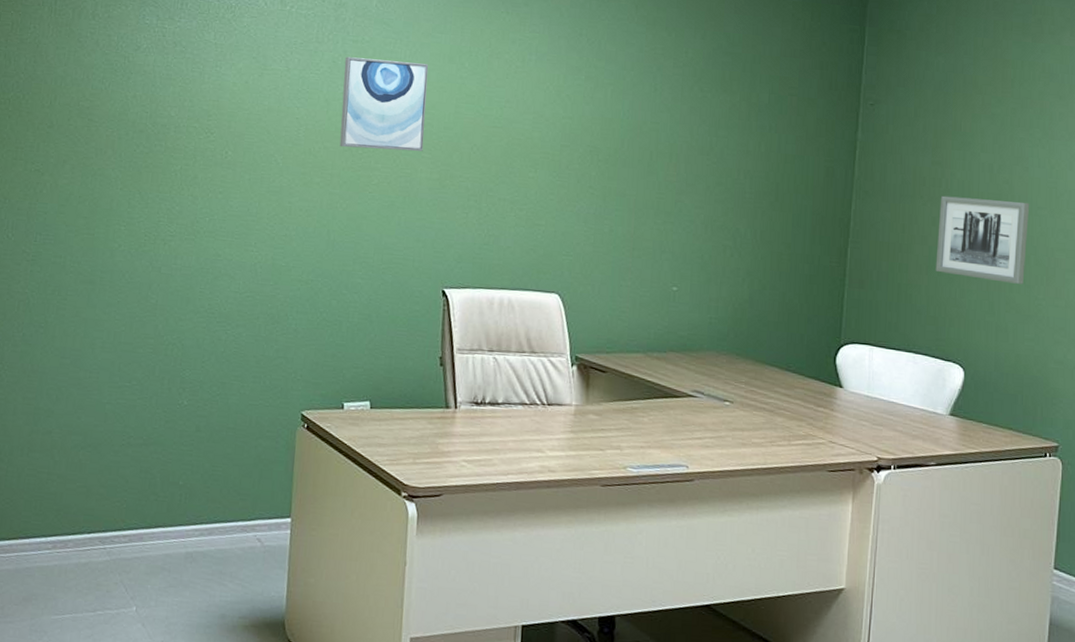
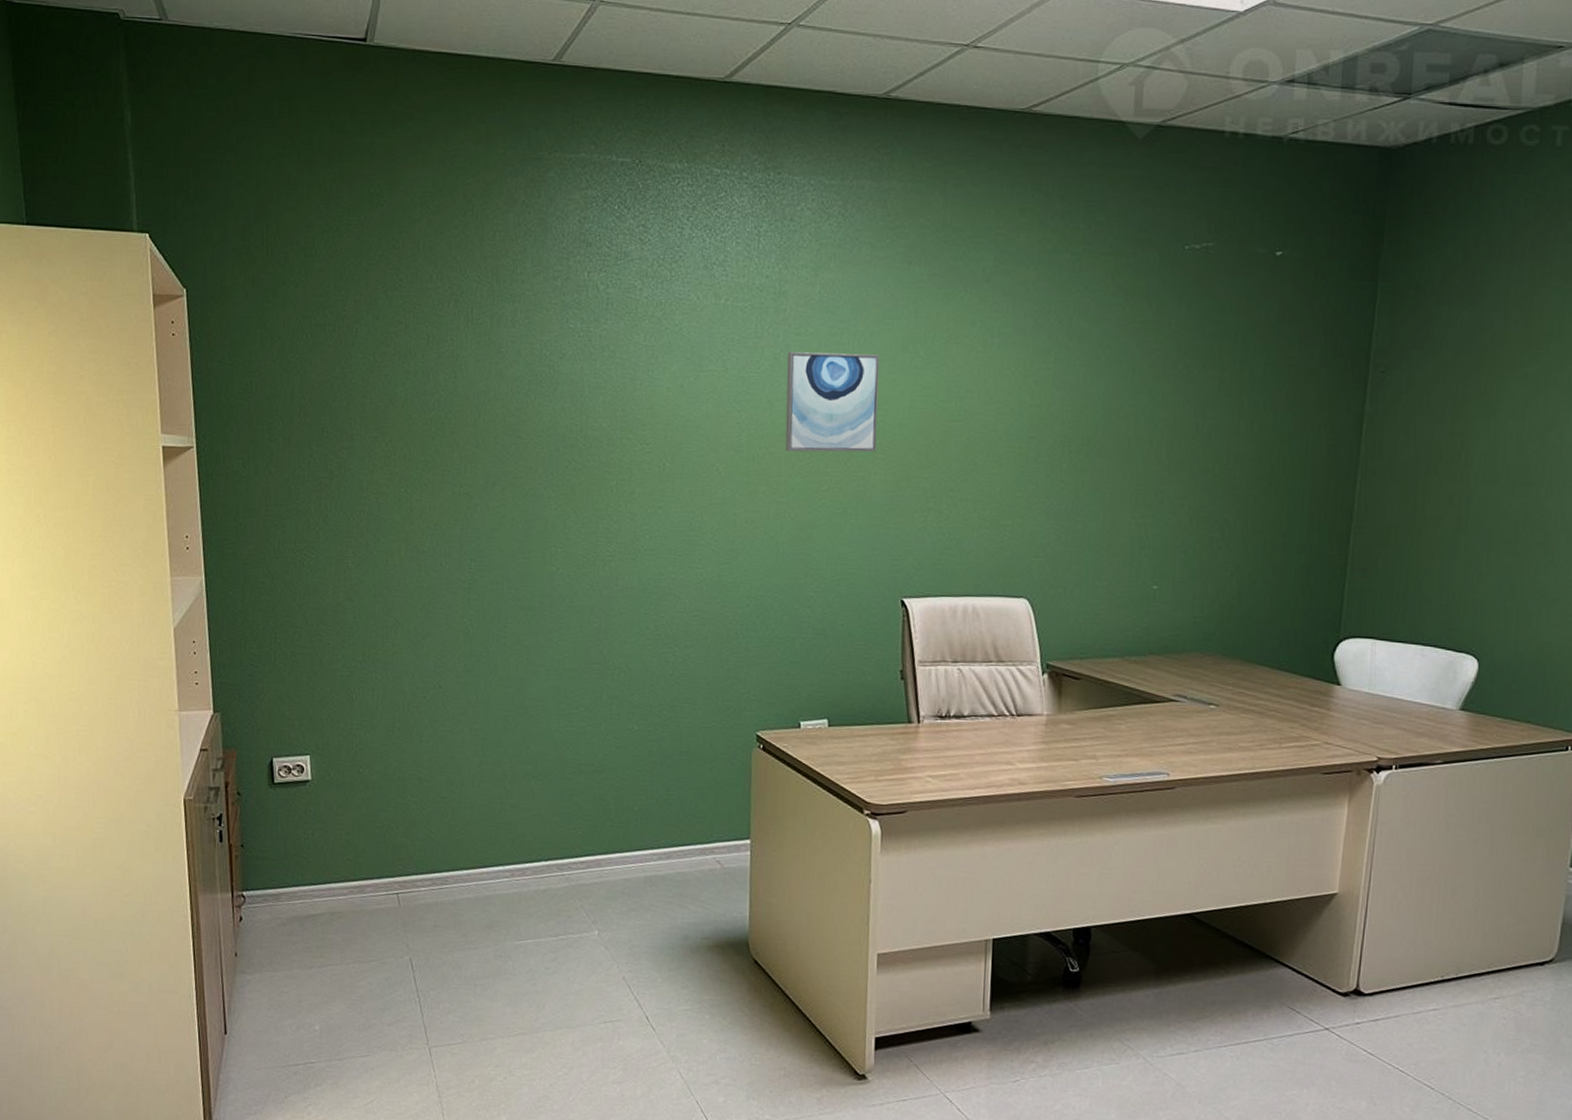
wall art: present [935,195,1030,284] -> none [1450,470,1563,565]

